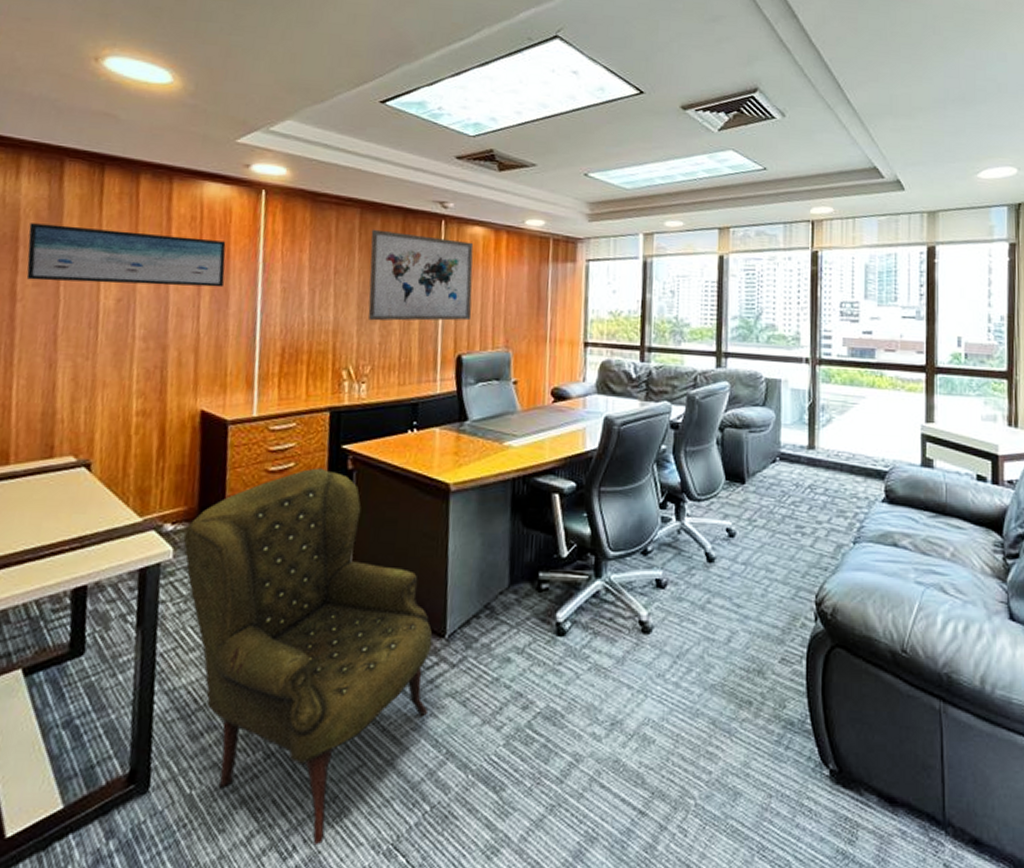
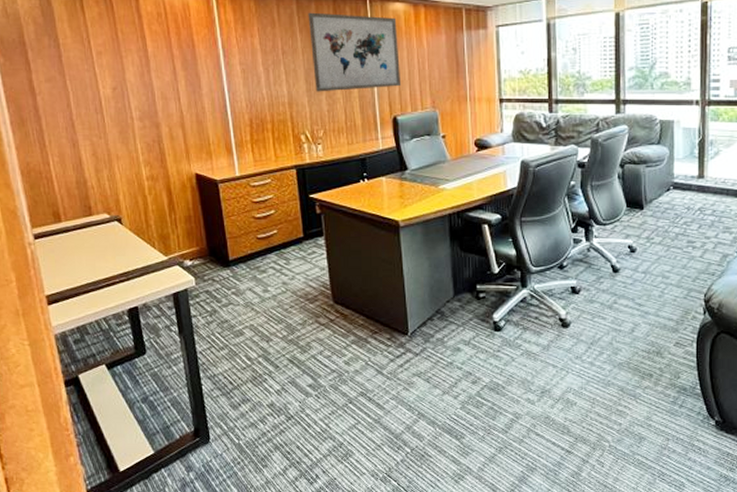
wall art: present [26,223,226,288] -> none [31,29,194,77]
armchair: present [183,468,433,846] -> none [200,213,401,475]

